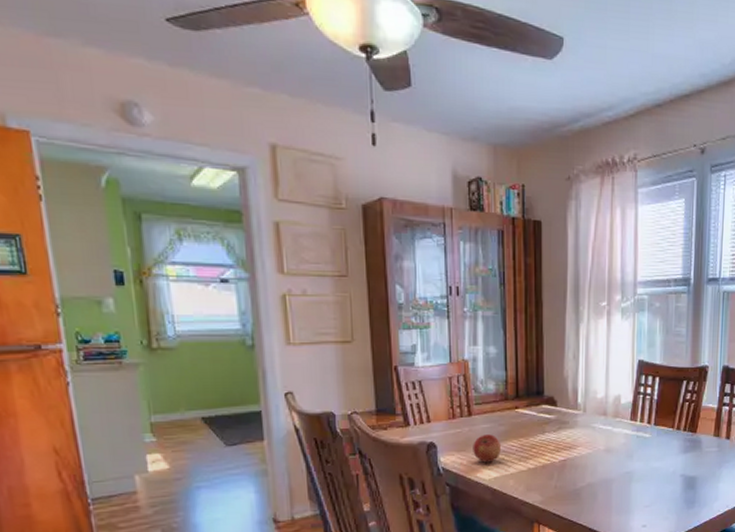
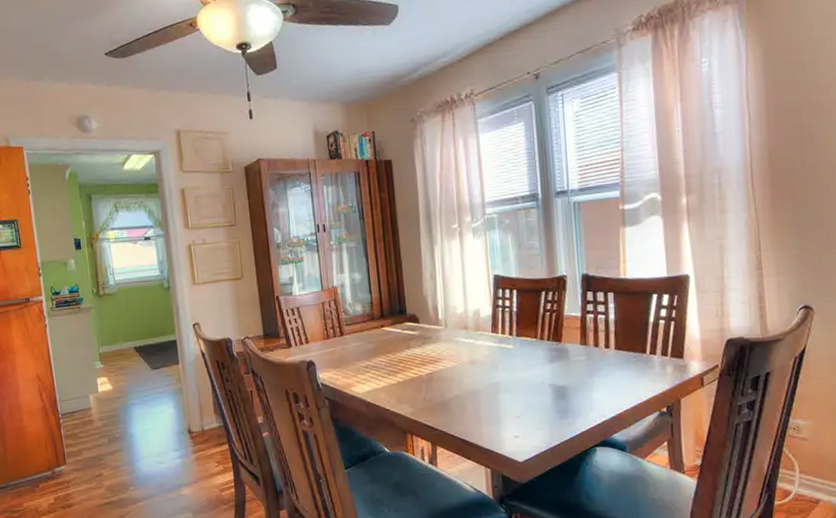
apple: present [473,434,501,463] -> none [346,351,371,378]

